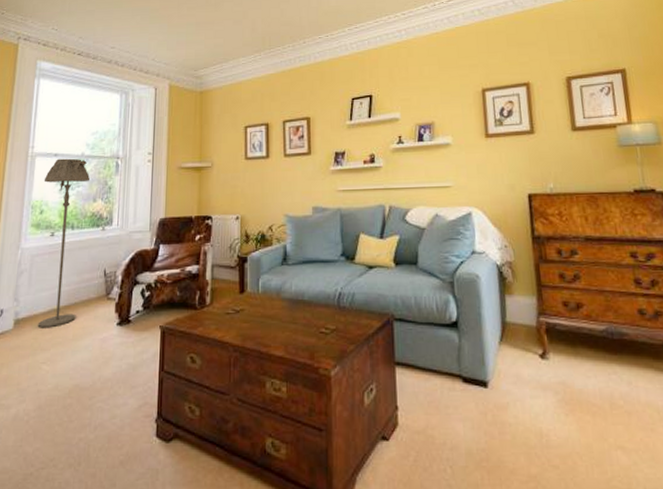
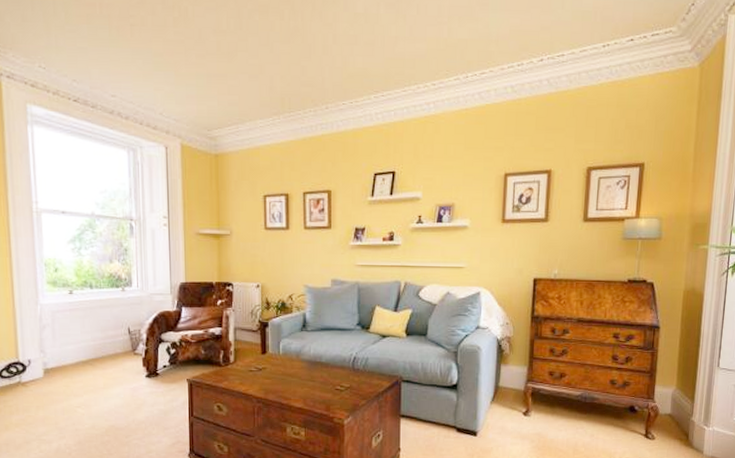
floor lamp: present [37,158,90,328] -> none [55,216,105,378]

